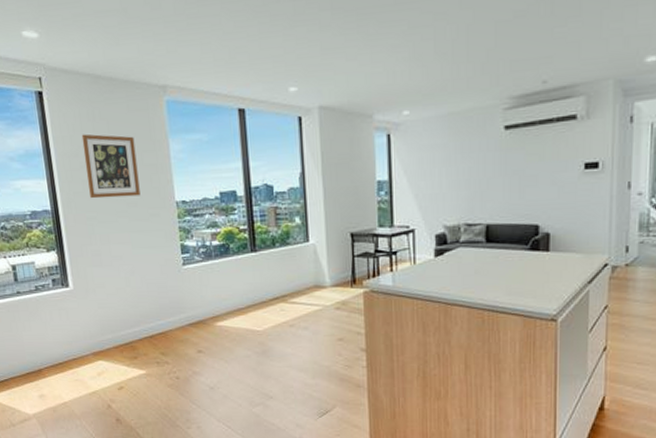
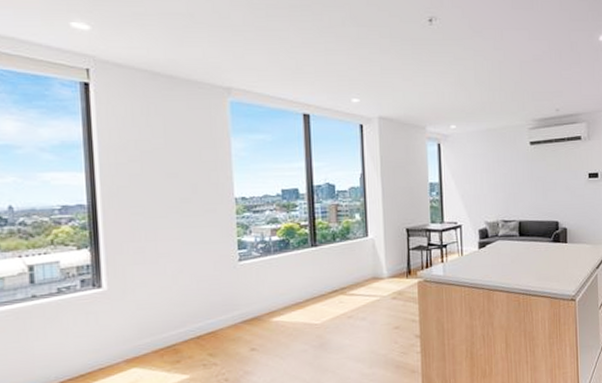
wall art: present [81,134,141,199] -> none [132,128,196,194]

